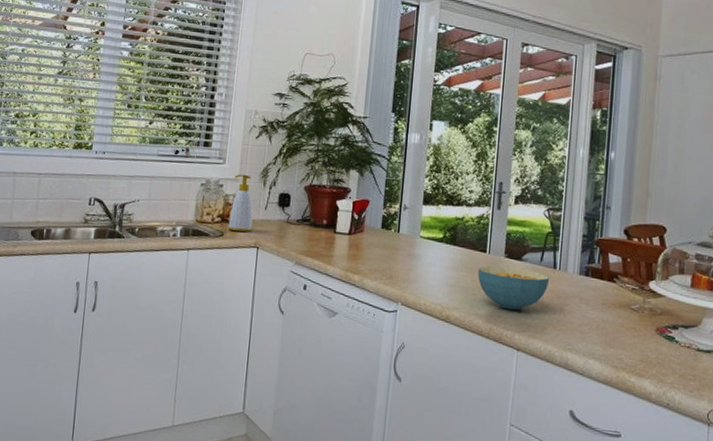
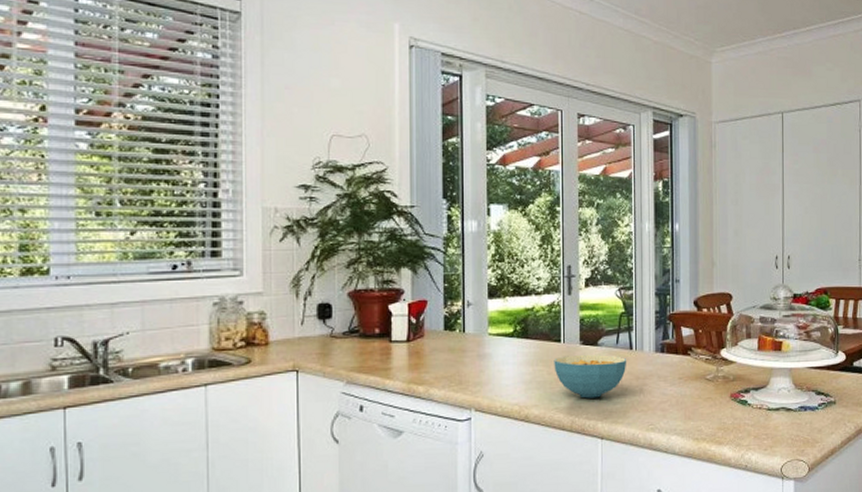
soap bottle: present [228,174,253,233] -> none [256,286,288,356]

